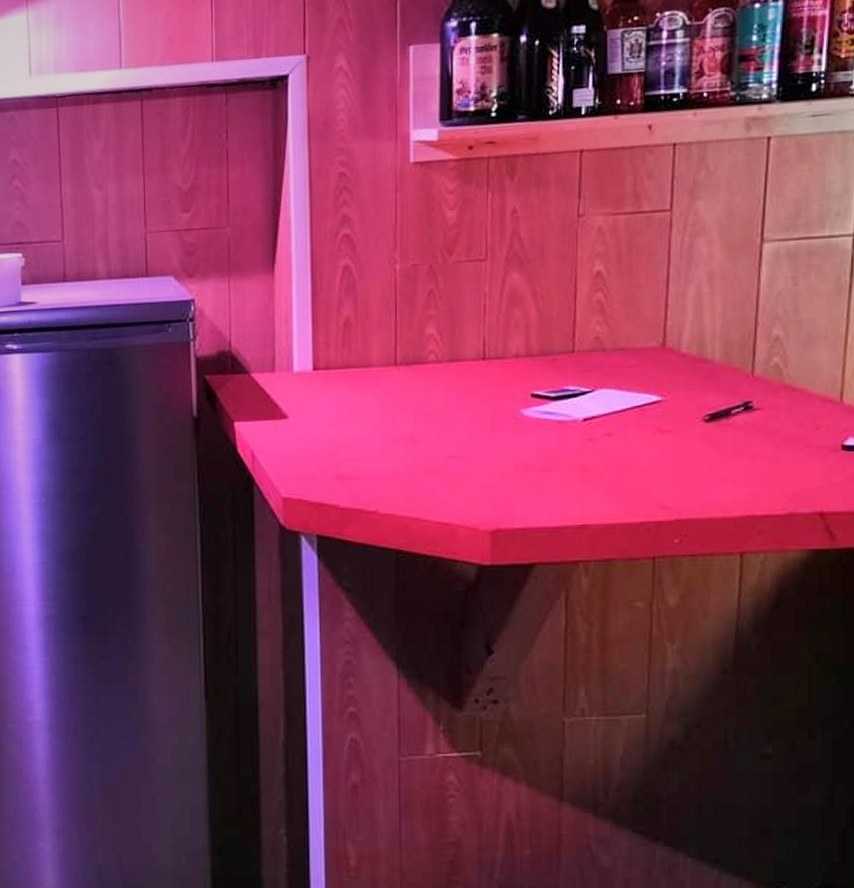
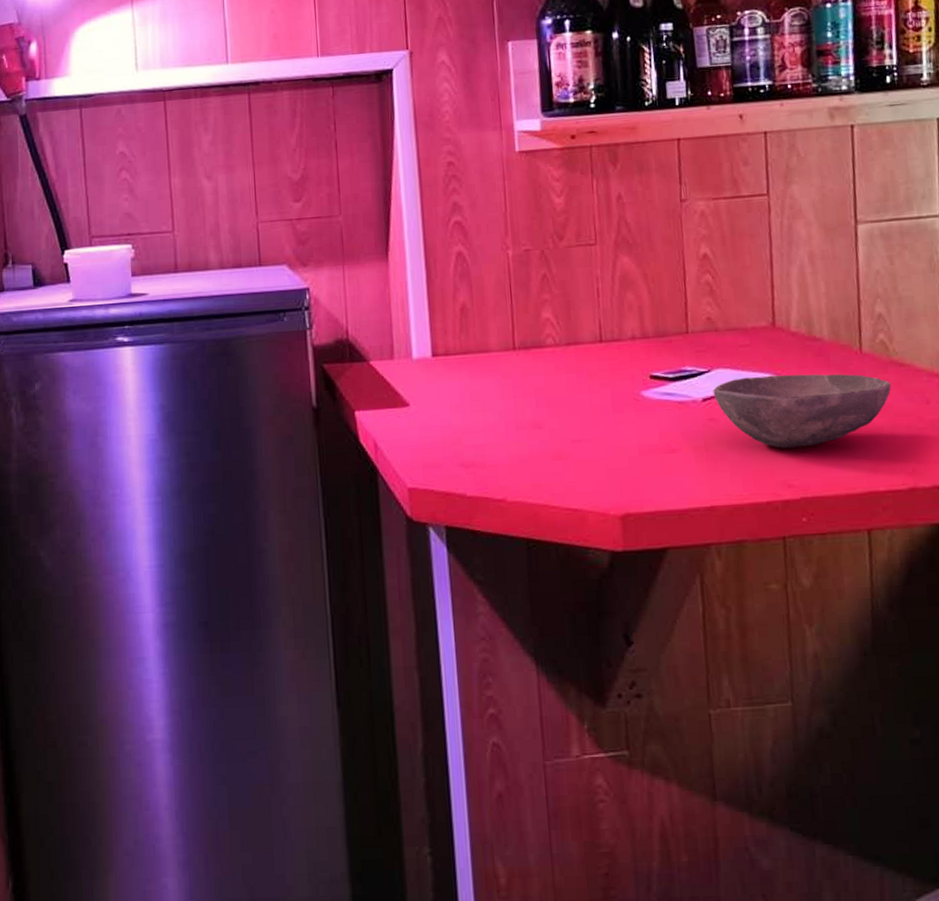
bowl: none [595,396,781,471] -> present [713,373,892,449]

